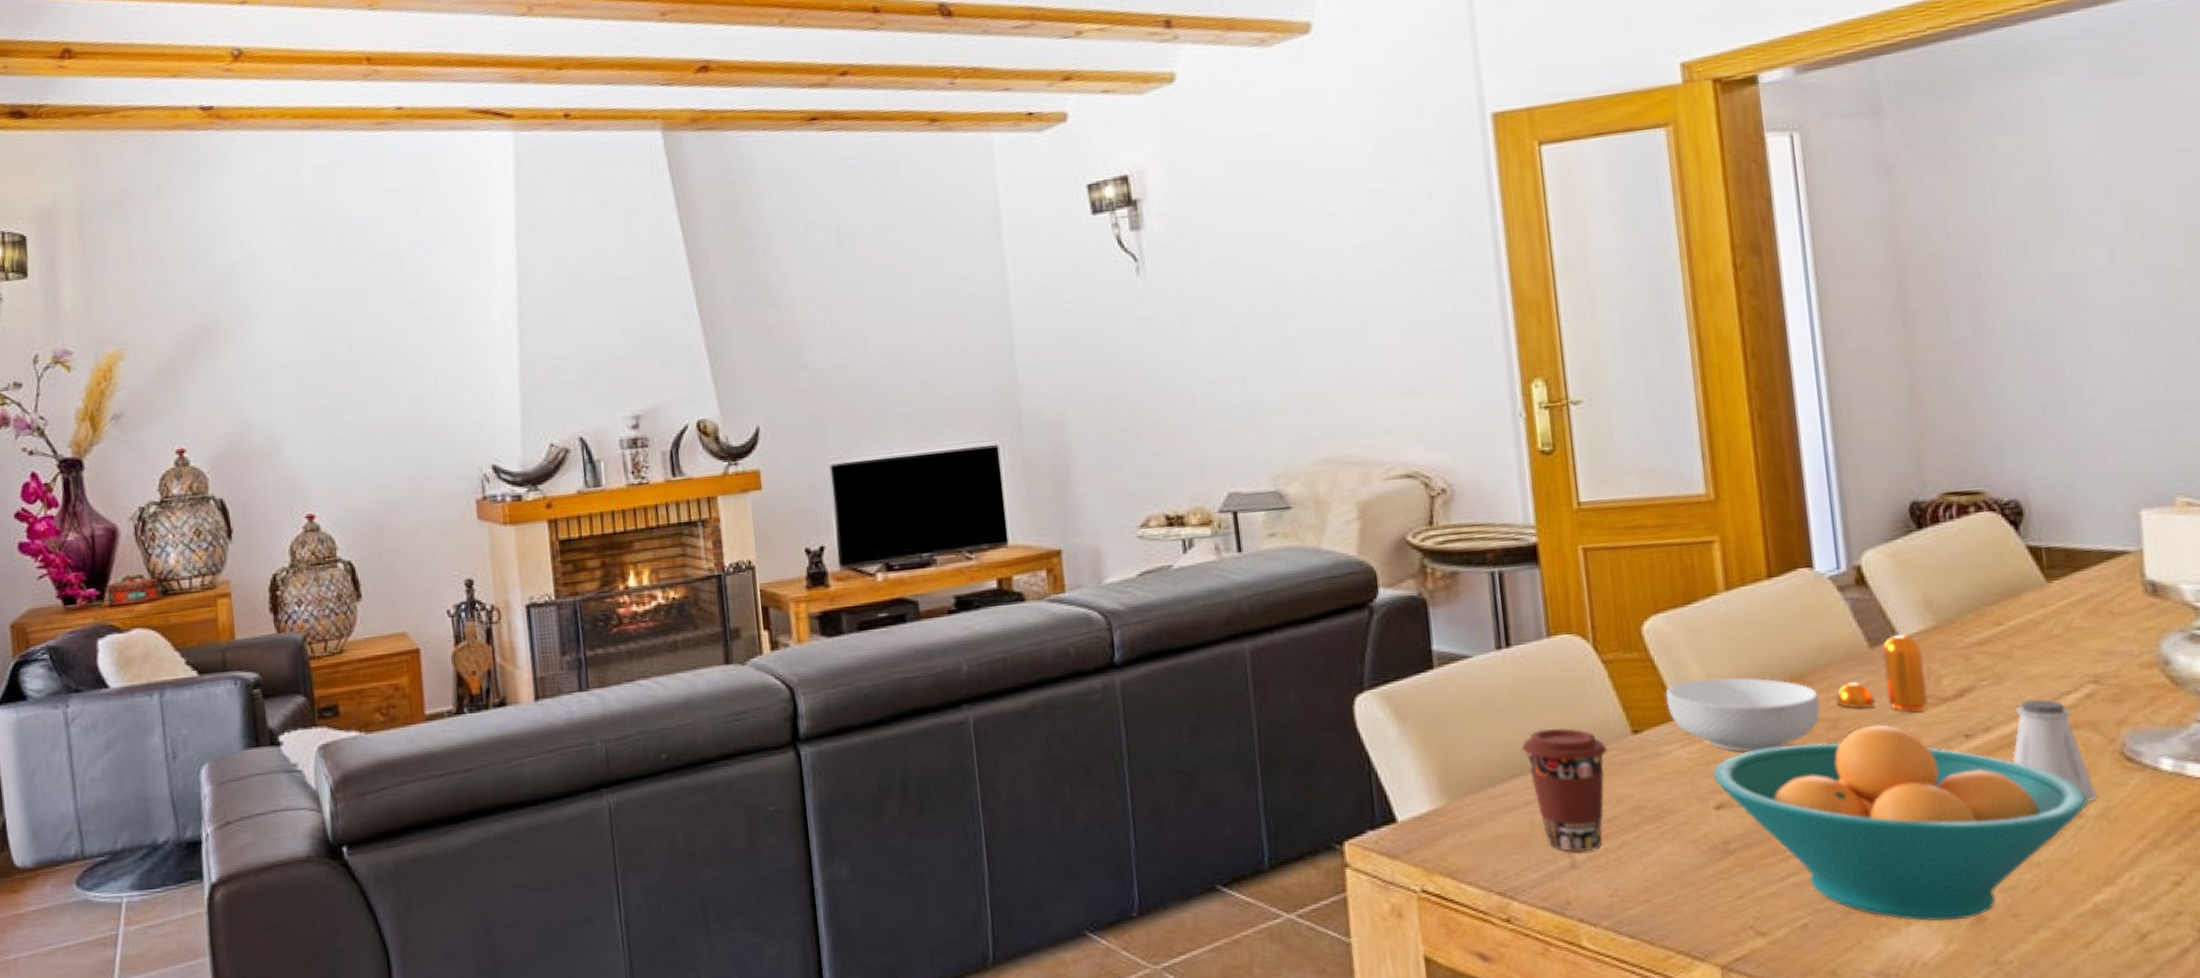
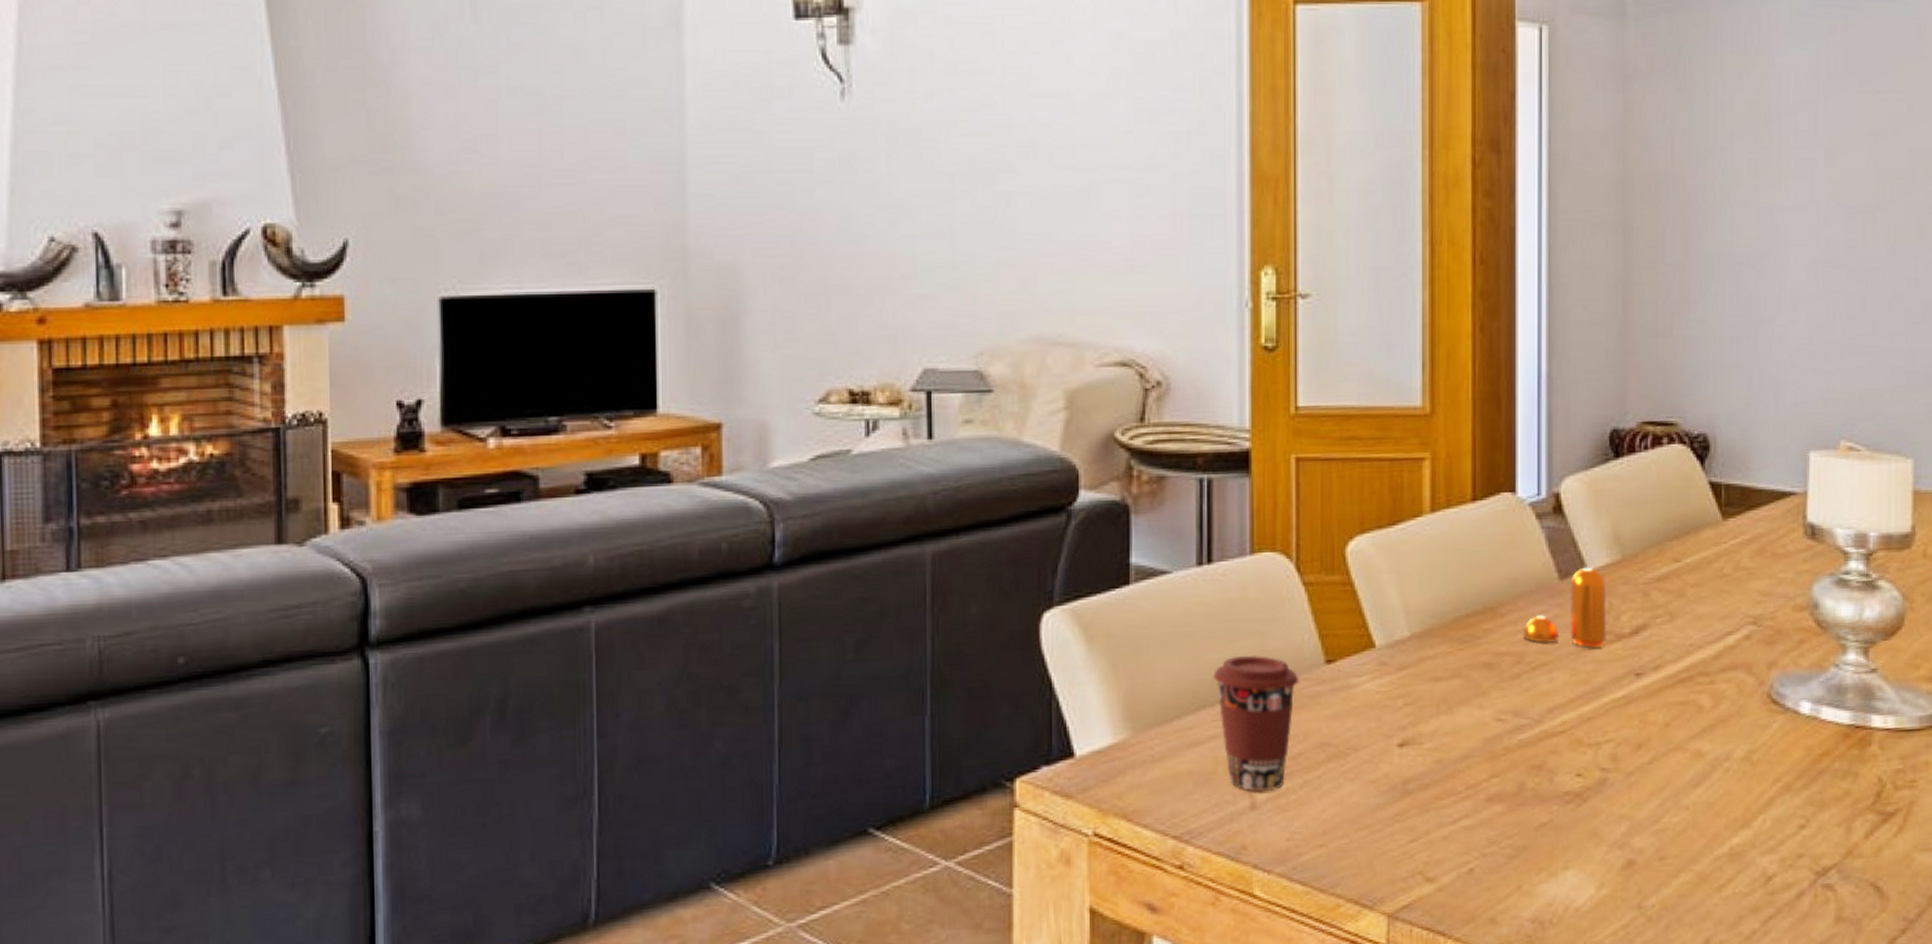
cereal bowl: present [1665,677,1820,752] -> none [1362,606,1508,686]
fruit bowl: present [1713,724,2088,921] -> none [1400,660,1736,866]
saltshaker: present [2012,699,2098,802] -> none [1675,639,1745,744]

